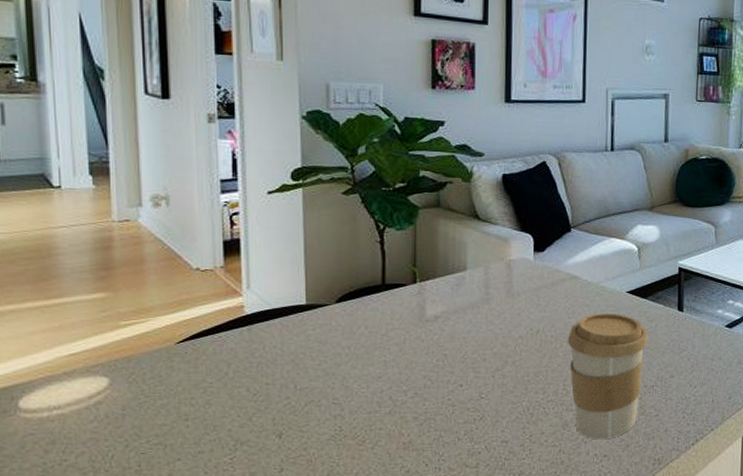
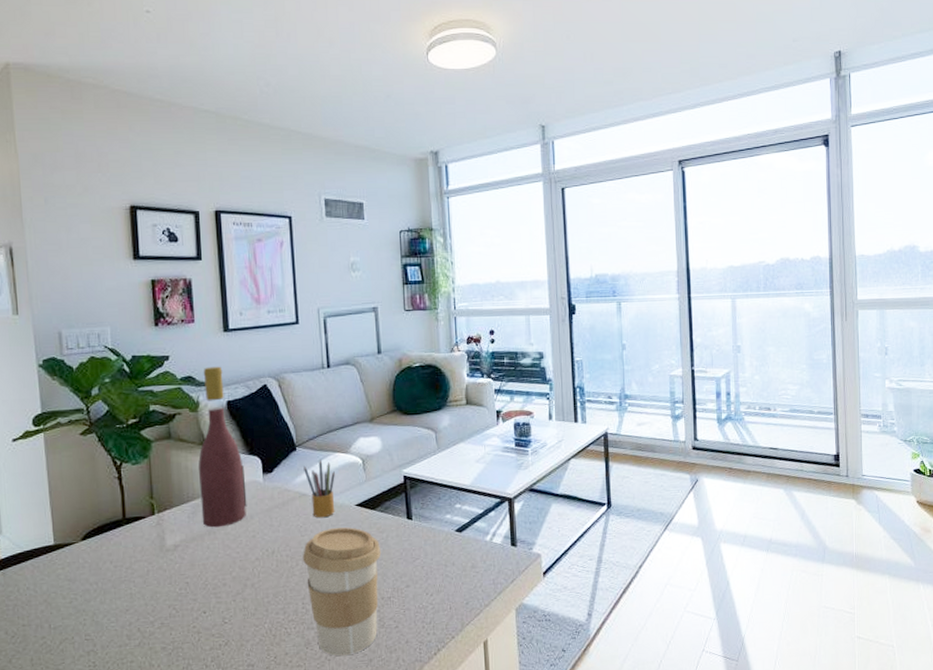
wine bottle: none [466,137,515,302] -> present [198,366,247,528]
pencil box: none [577,243,609,302] -> present [304,460,335,518]

